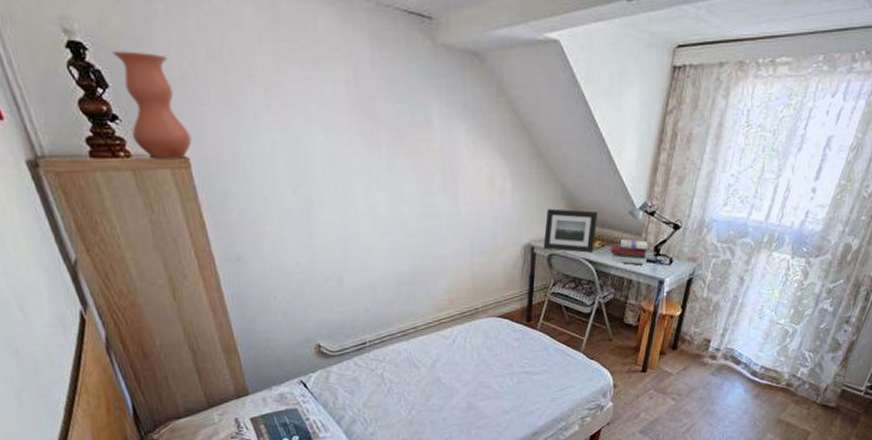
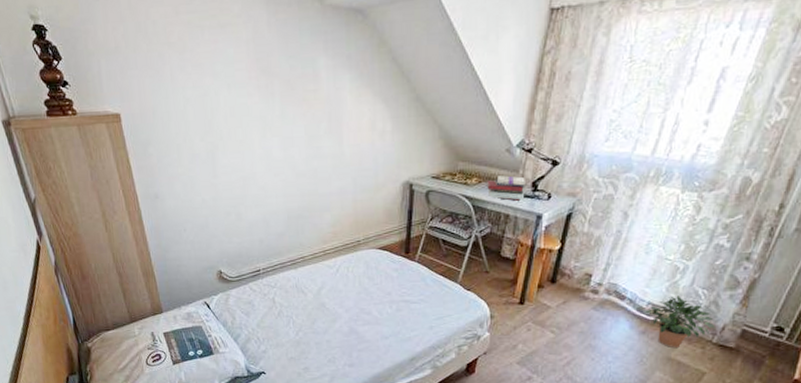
vase: present [111,51,192,161] -> none [64,29,123,117]
picture frame: present [543,208,599,253] -> none [421,148,475,189]
potted plant: none [759,359,819,411] -> present [645,295,715,349]

